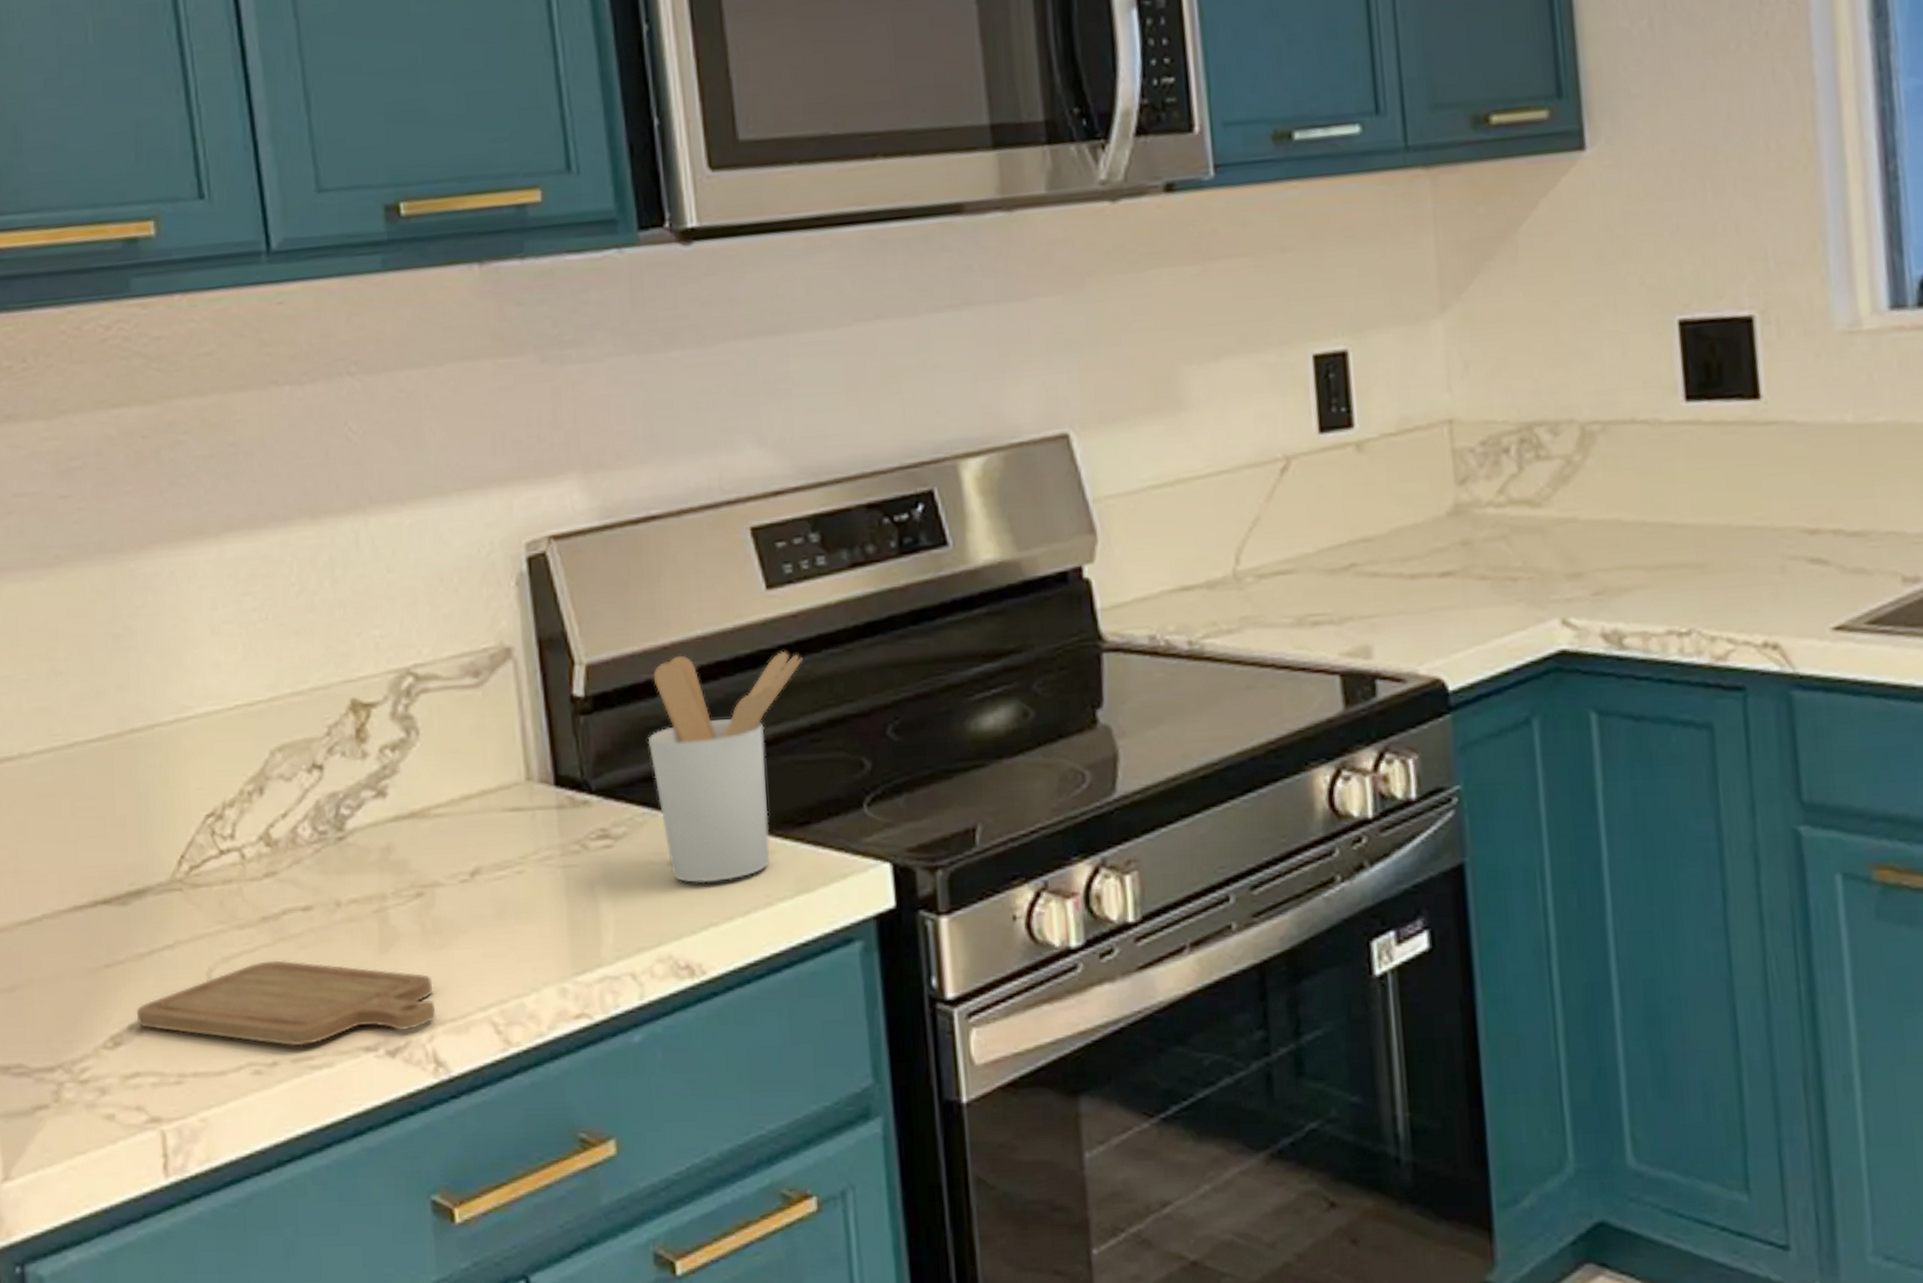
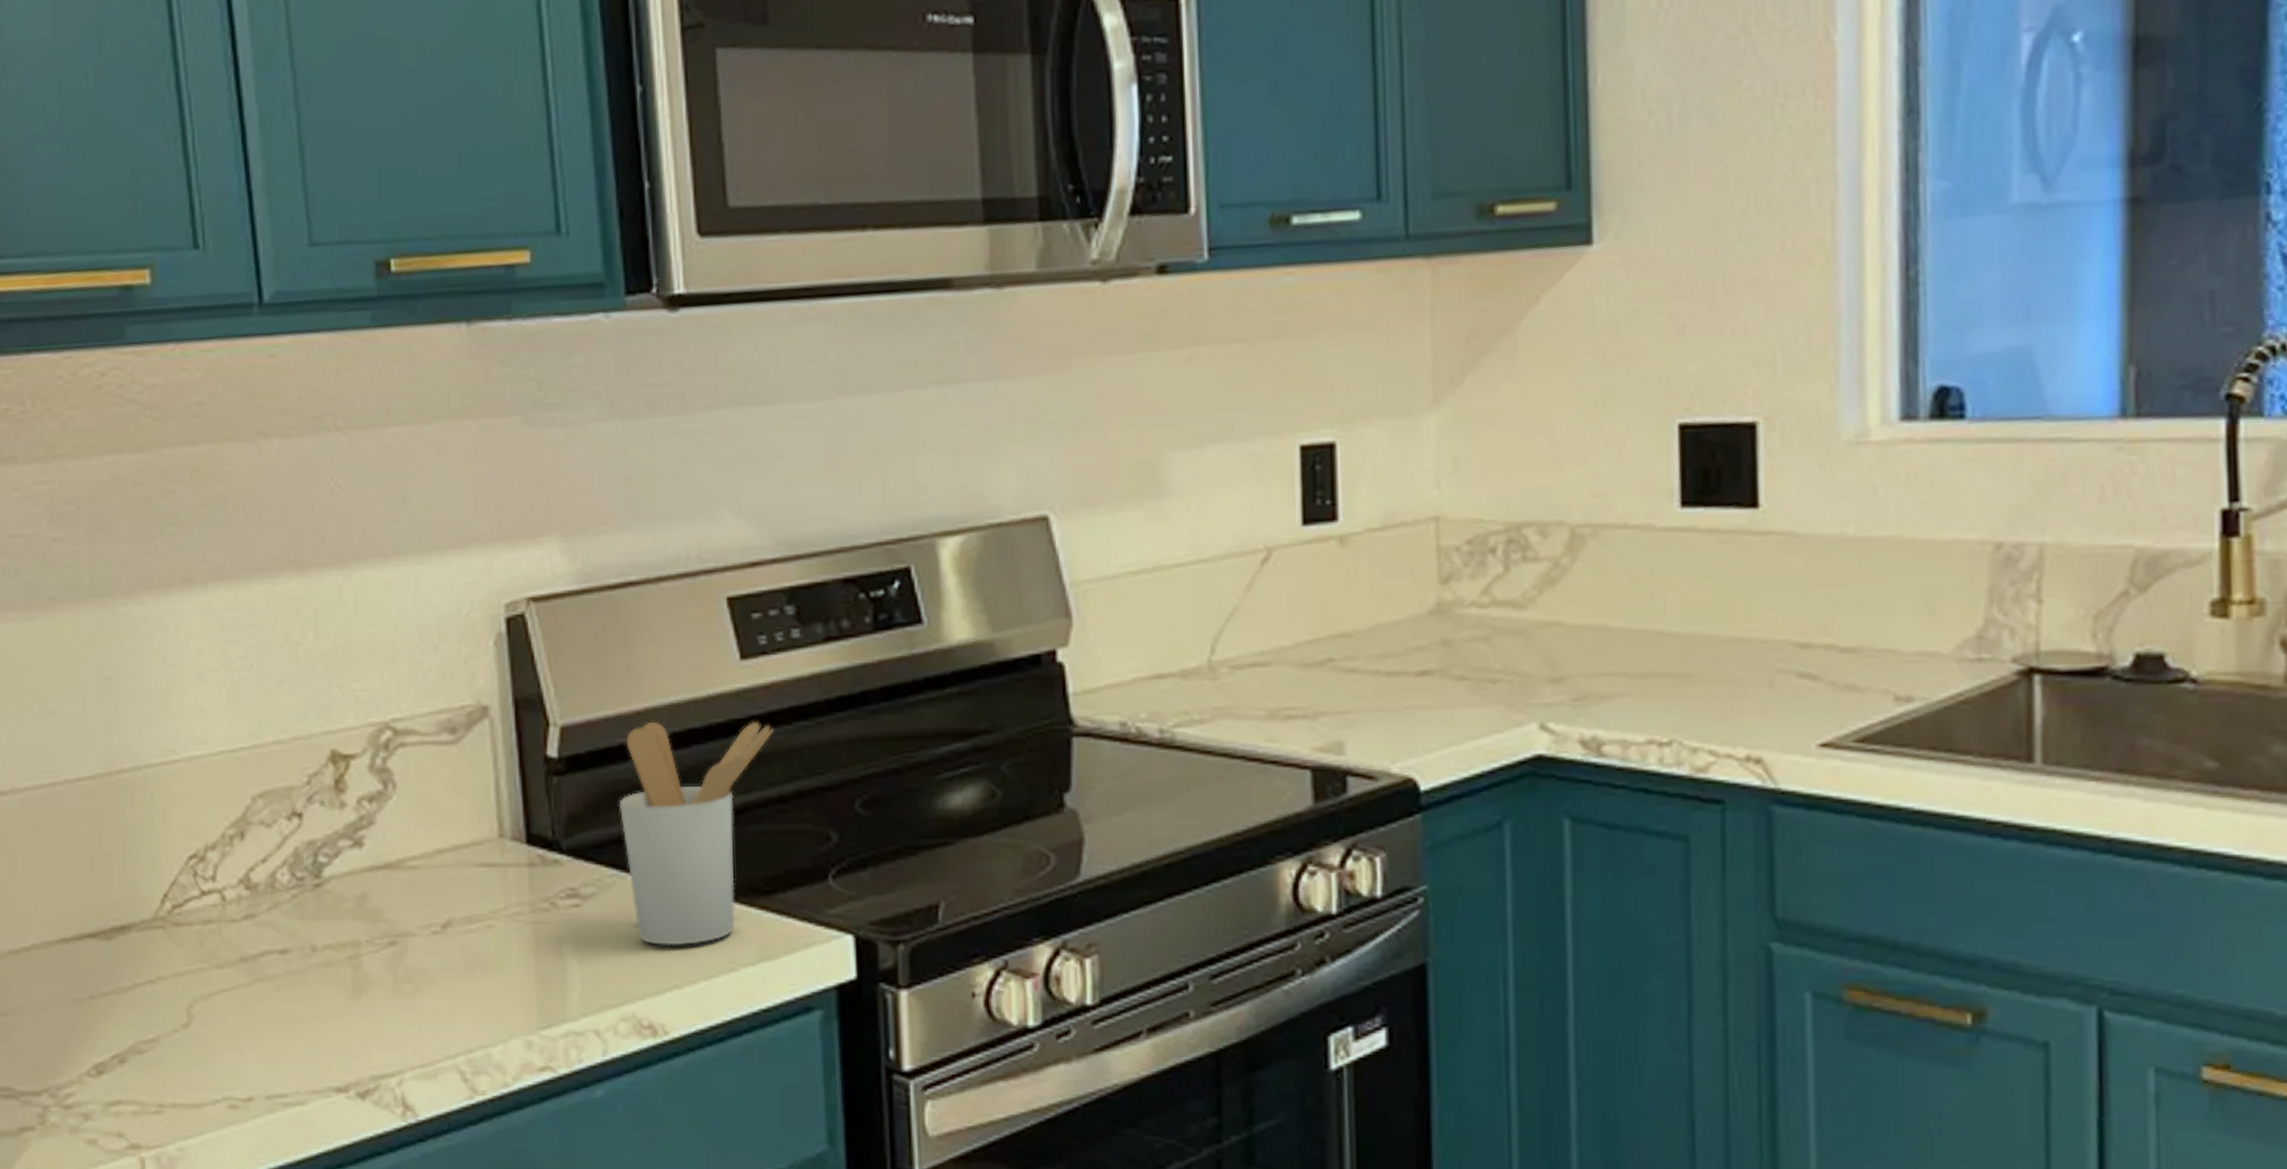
chopping board: present [136,960,436,1047] -> none [118,1000,405,1084]

